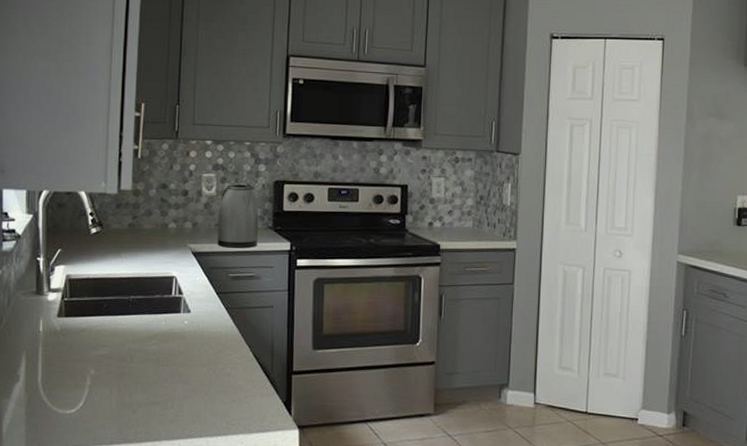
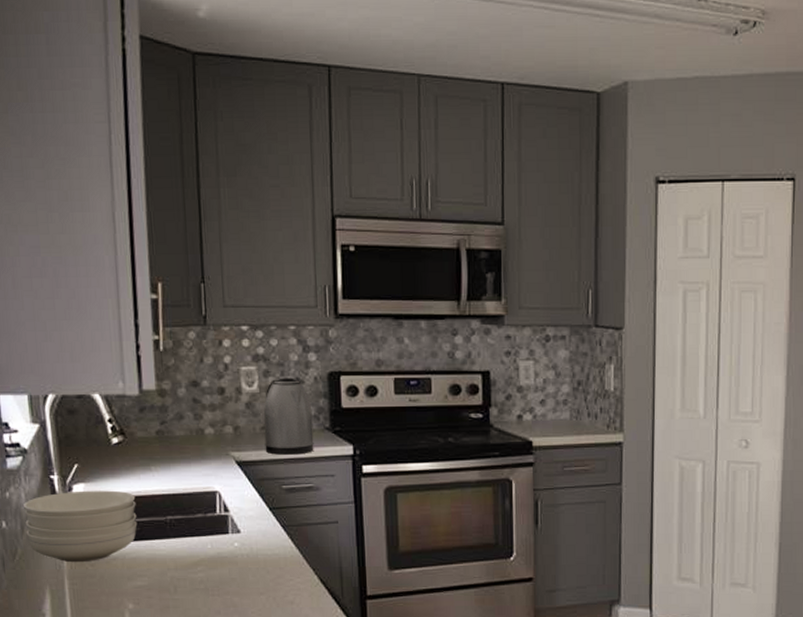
bowl: none [11,271,106,333] -> present [22,490,138,563]

